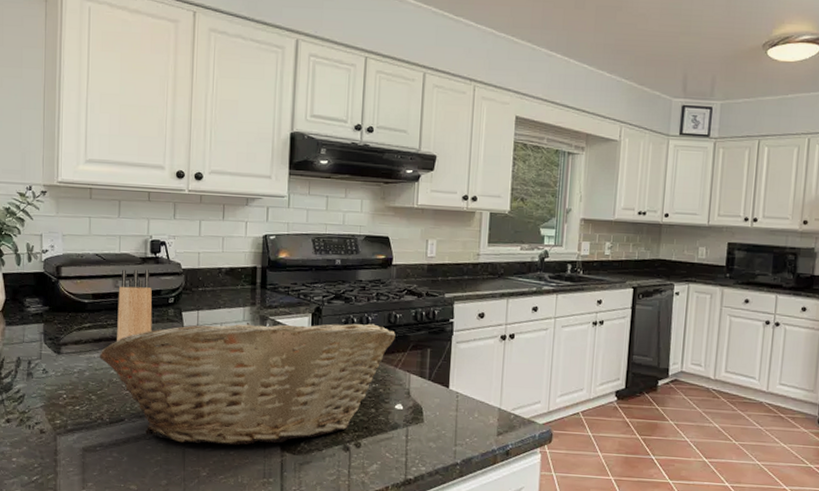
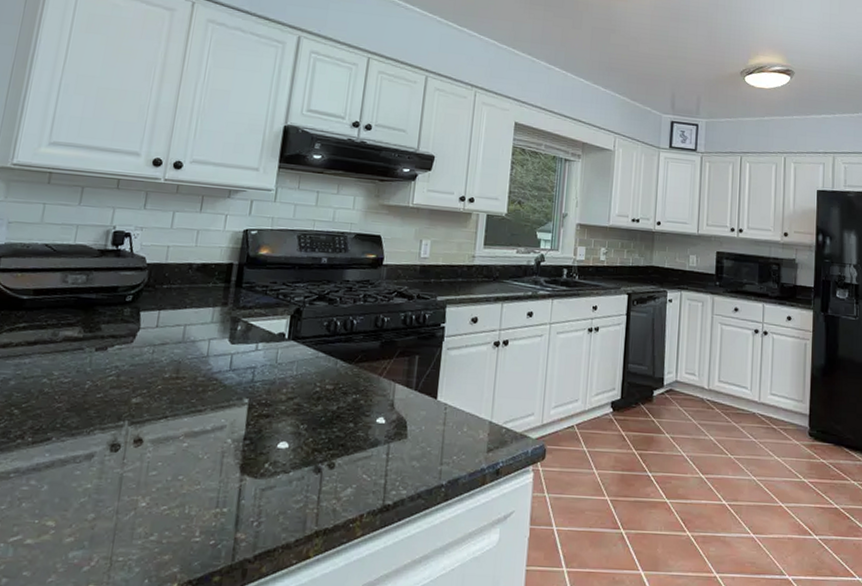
fruit basket: present [100,323,396,446] -> none [31,325,382,469]
knife block: present [117,269,152,342] -> none [56,262,108,346]

